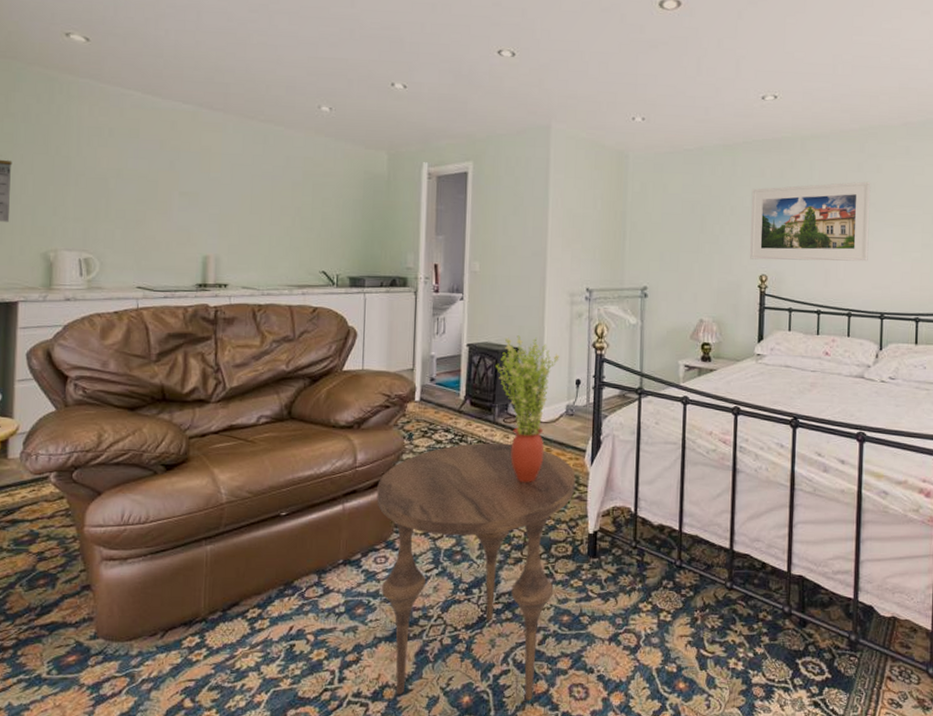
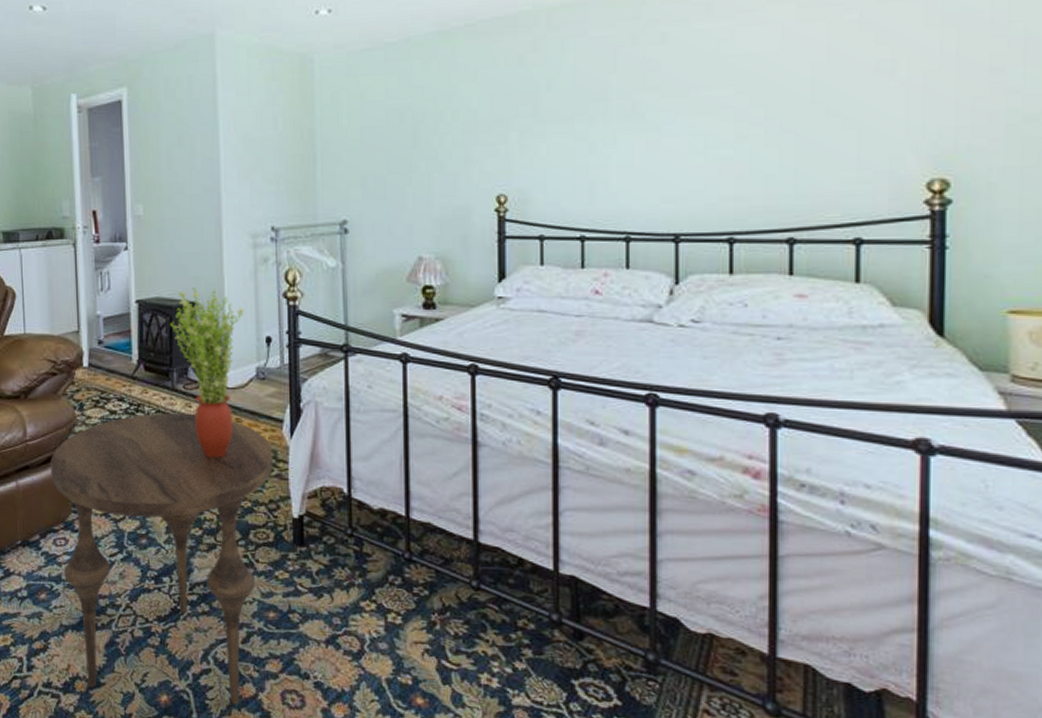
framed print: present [750,181,871,262] -> none [479,57,653,176]

